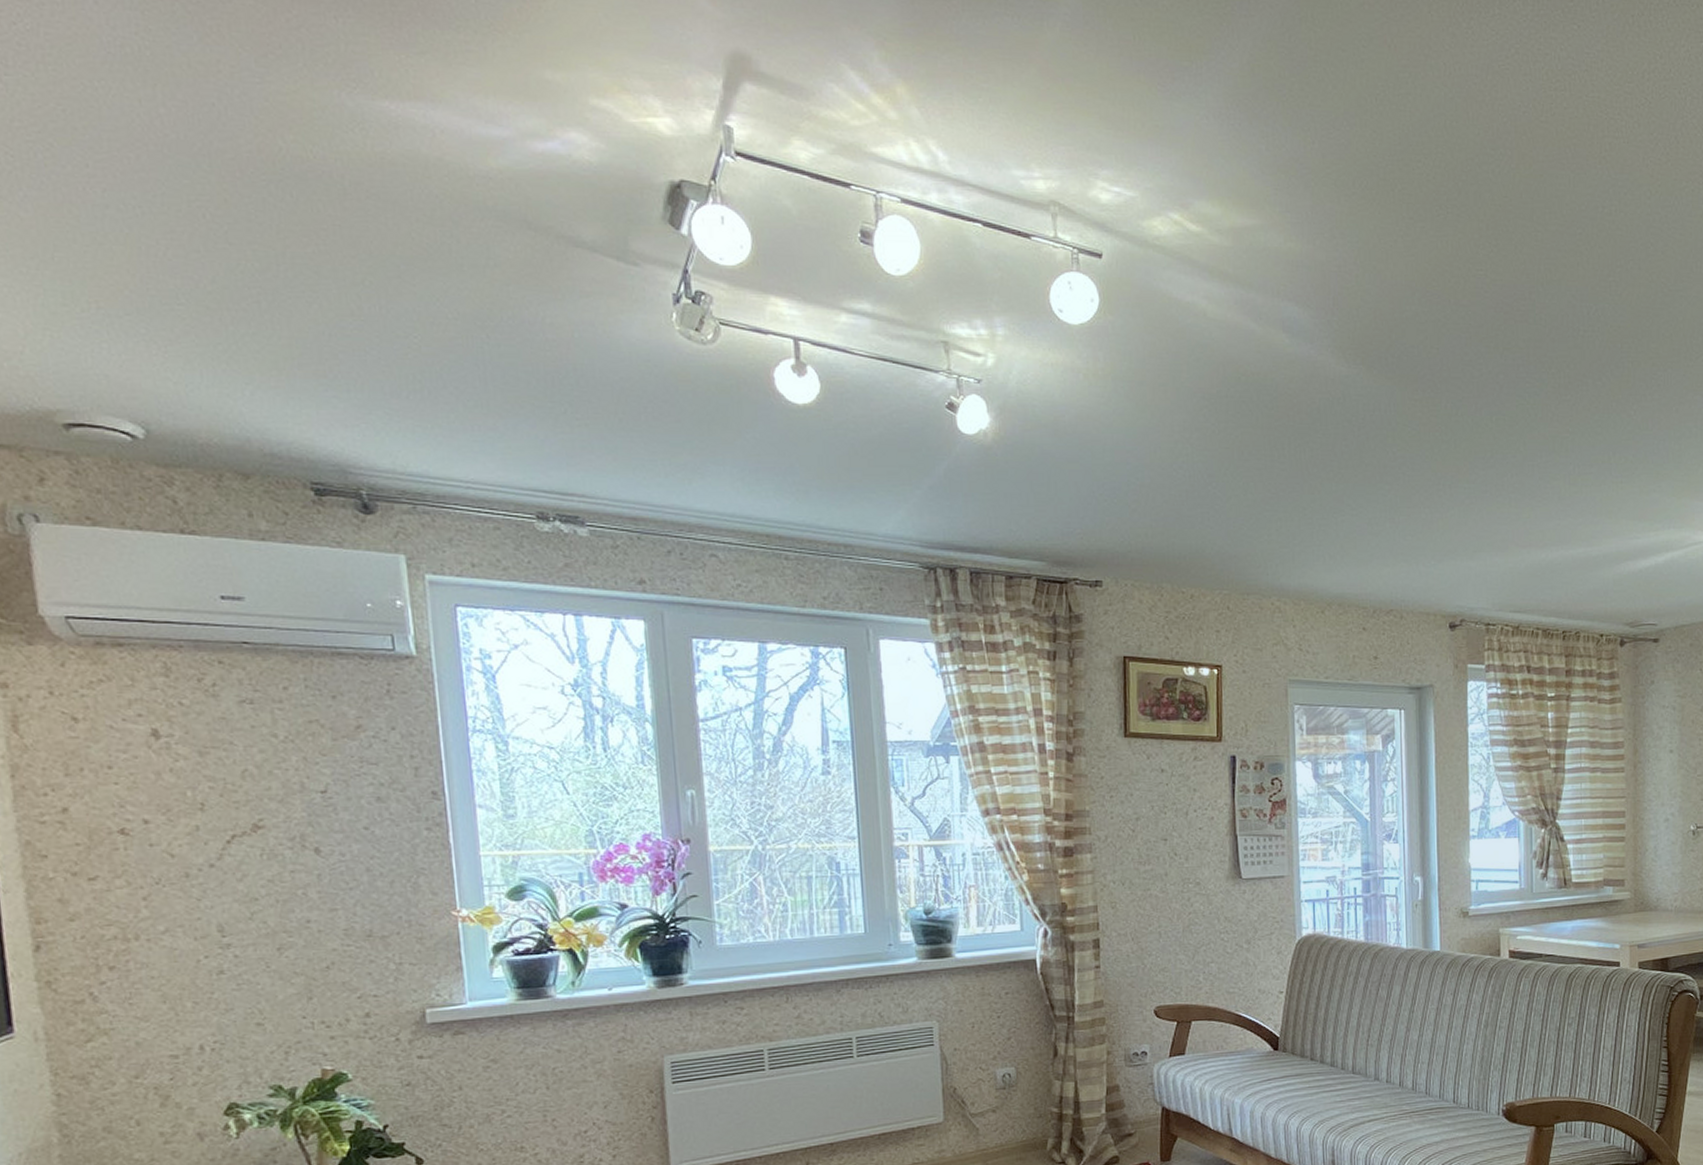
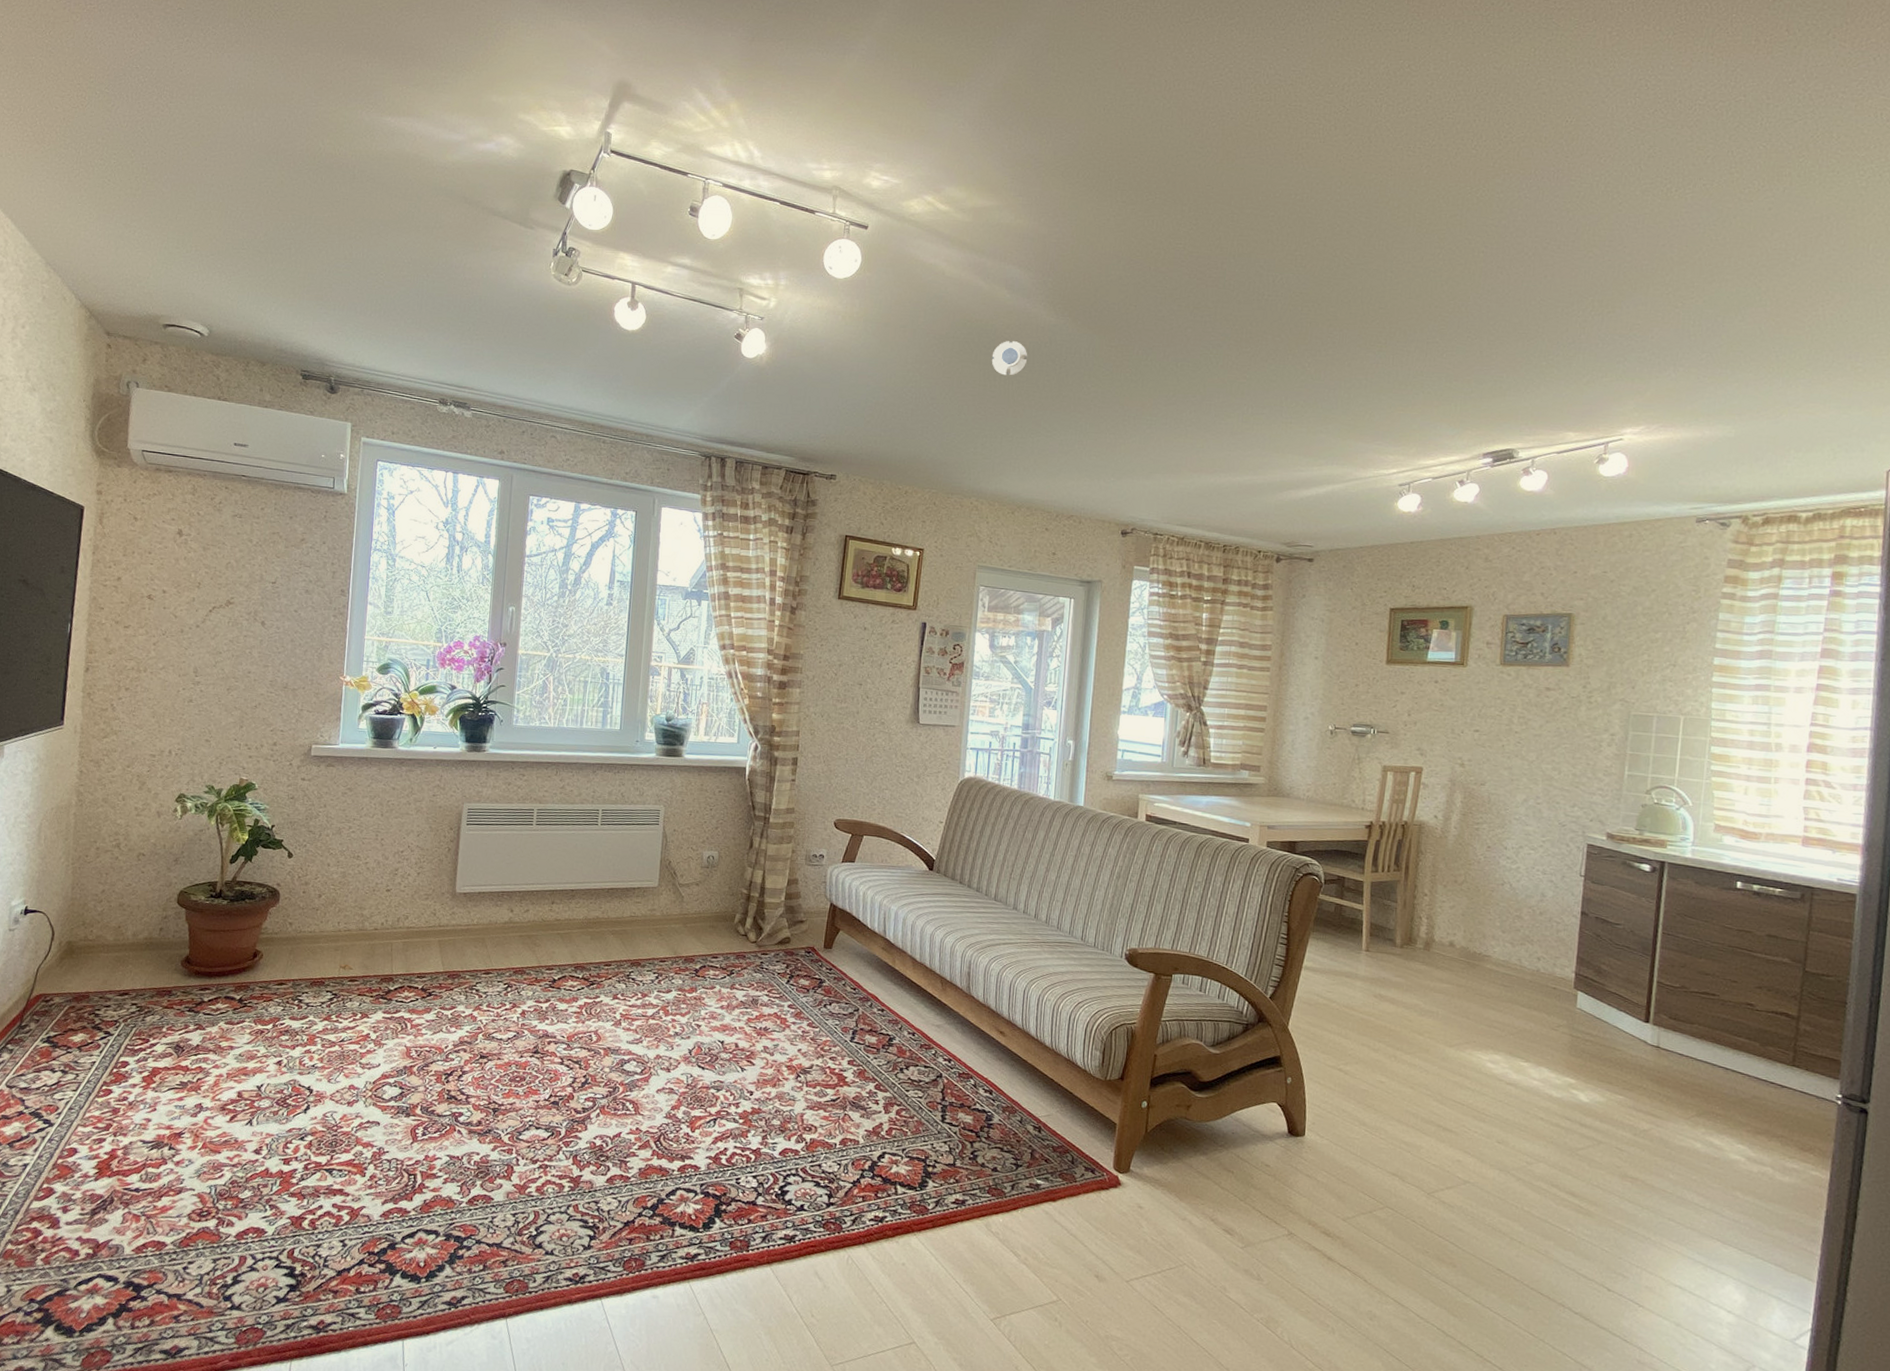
smoke detector: none [1276,398,1319,442] -> present [991,341,1028,376]

